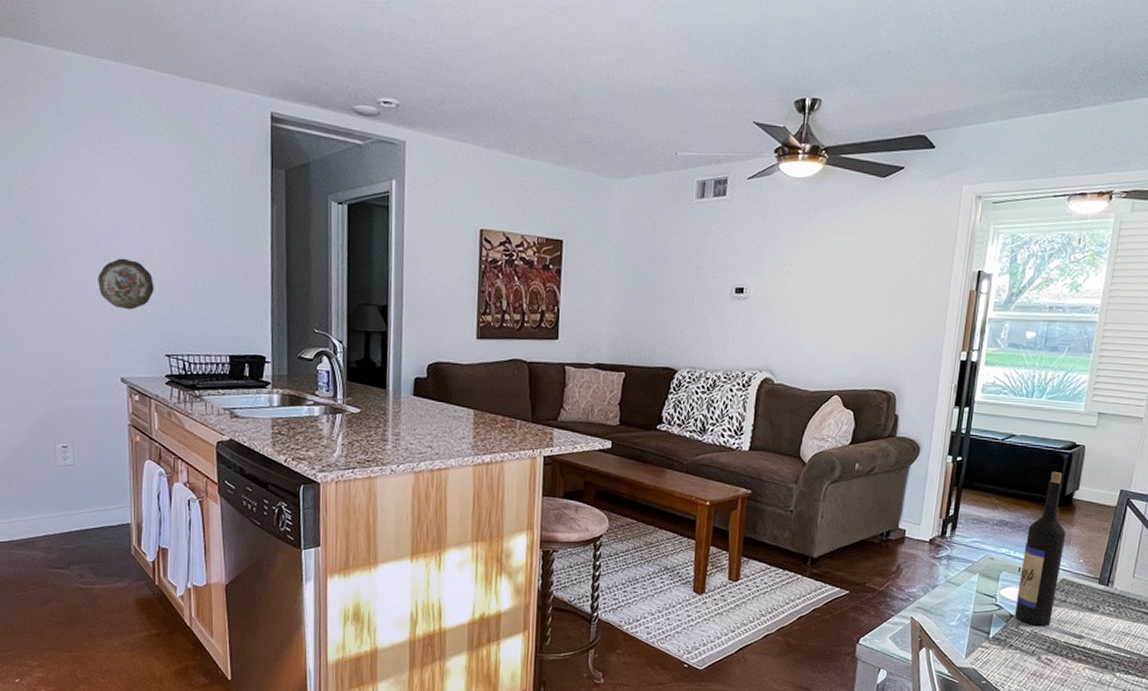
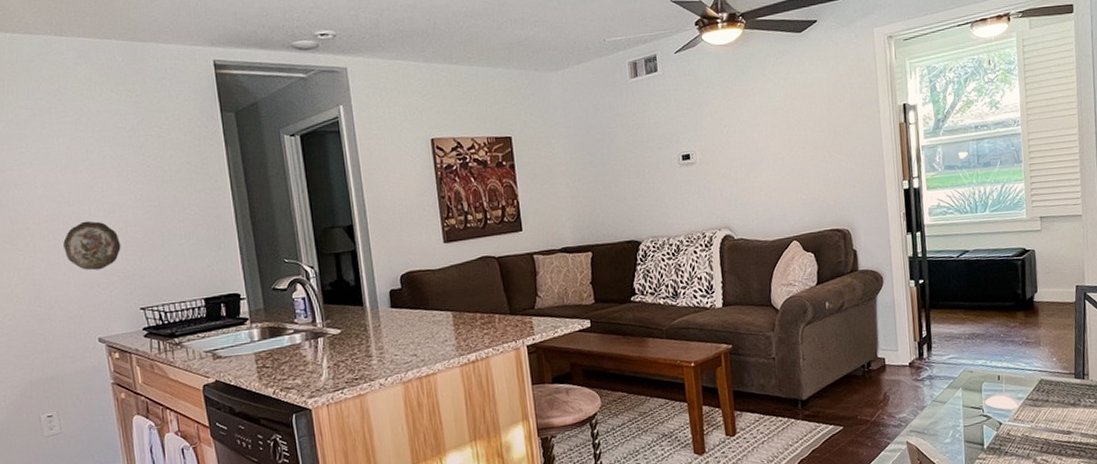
wine bottle: present [1014,472,1067,626] -> none [999,278,1039,429]

